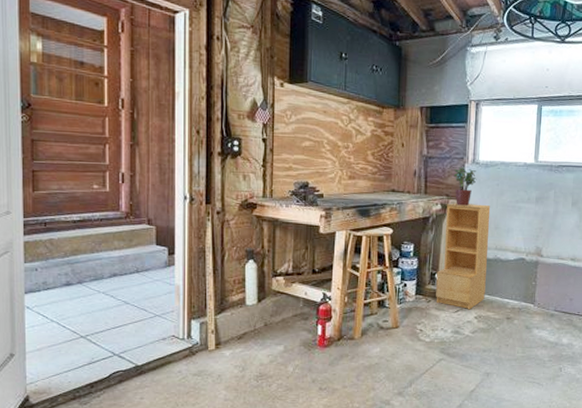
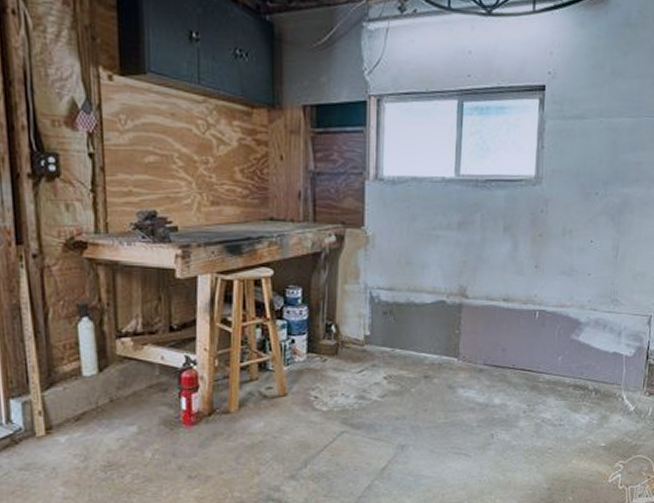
bookshelf: present [436,203,491,310] -> none [333,233,400,369]
potted plant: present [453,166,477,206] -> none [350,184,381,236]

